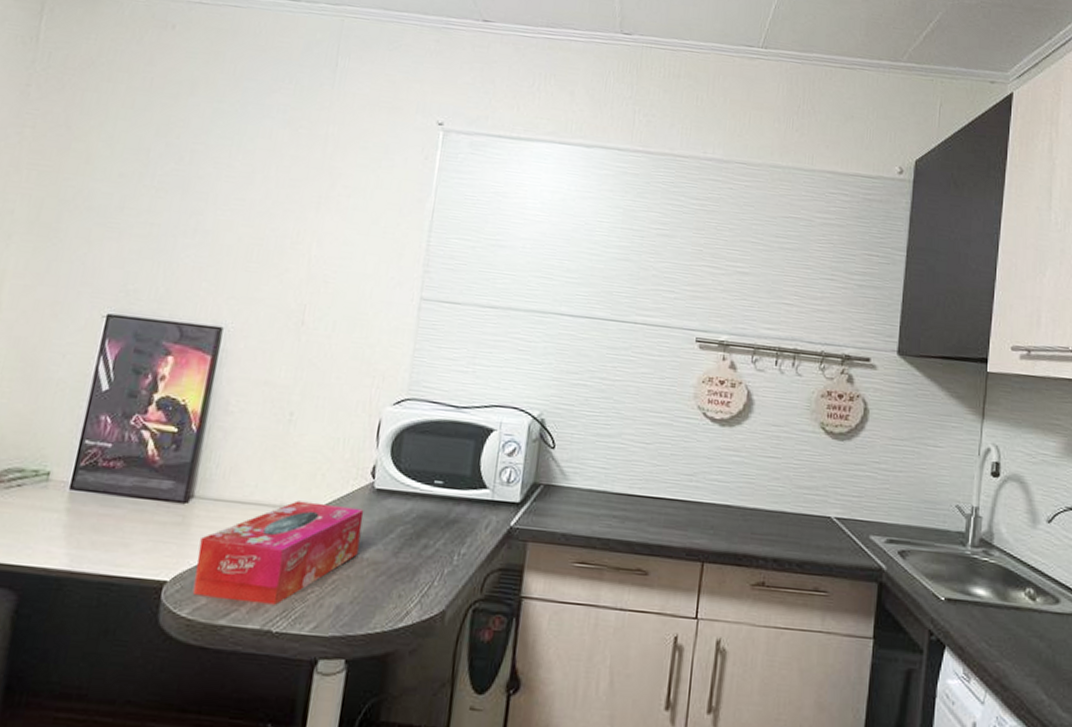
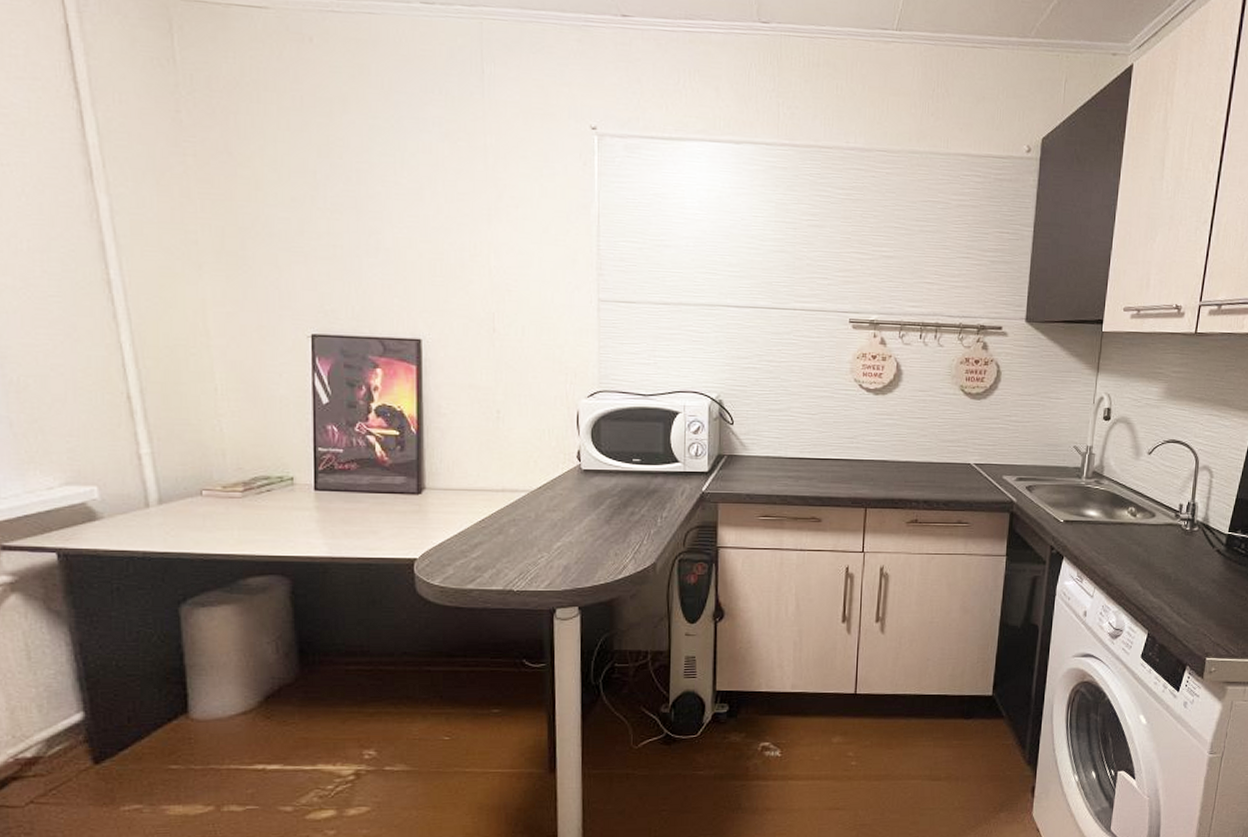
tissue box: present [192,500,364,605] -> none [439,485,576,570]

